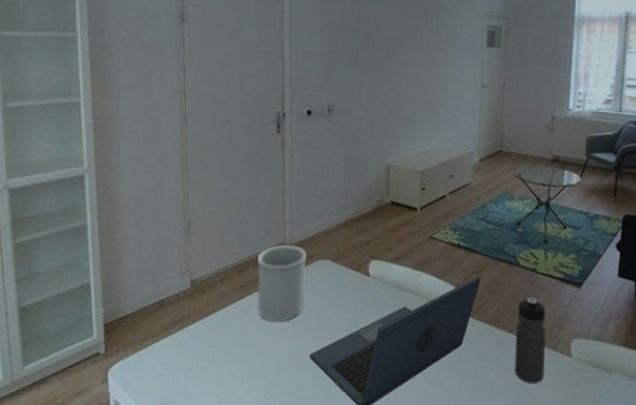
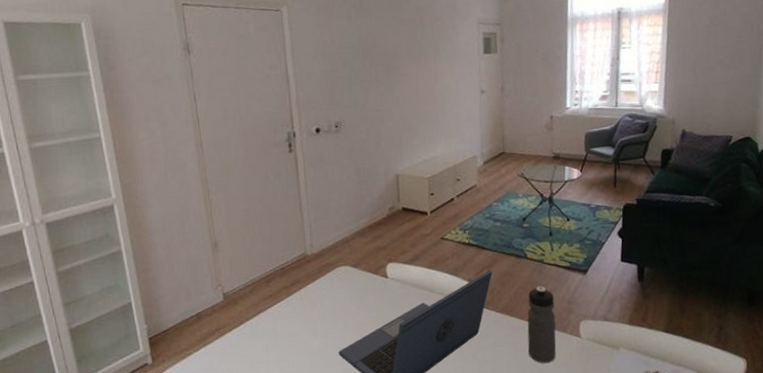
utensil holder: present [257,244,307,321] -> none [282,254,330,325]

